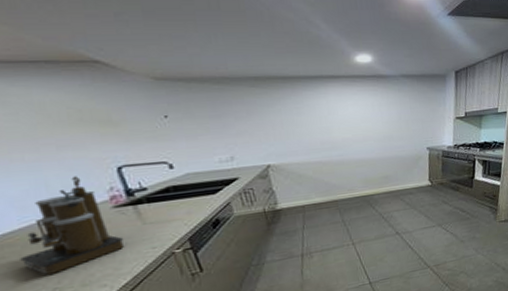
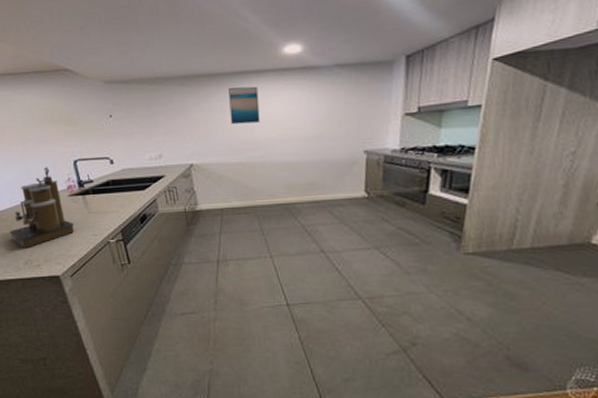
wall art: none [304,90,337,126] -> present [229,86,260,125]

